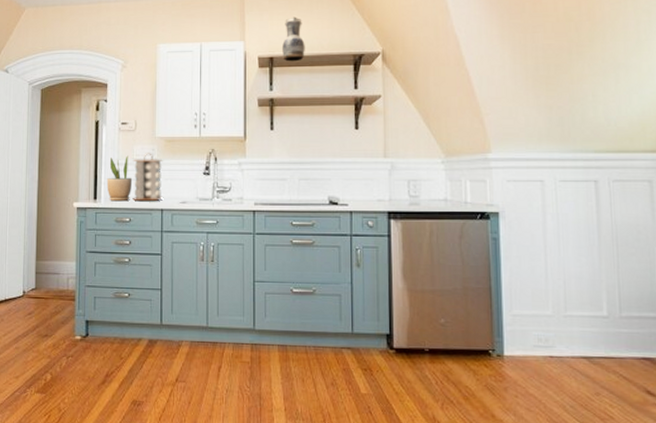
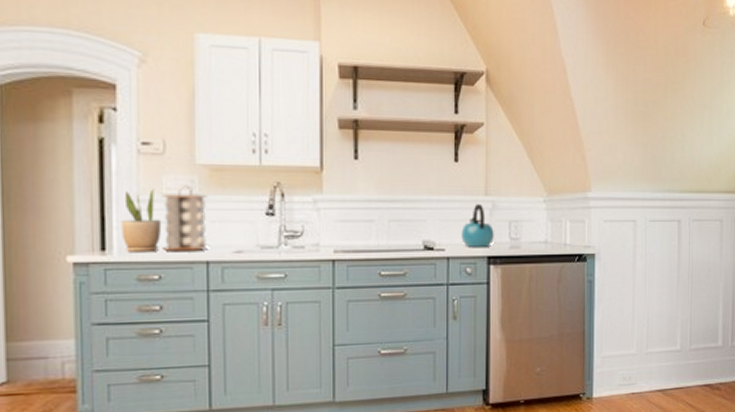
ceramic jug: present [281,16,305,62] -> none [368,16,398,75]
kettle: none [363,165,393,203] -> present [461,204,494,247]

